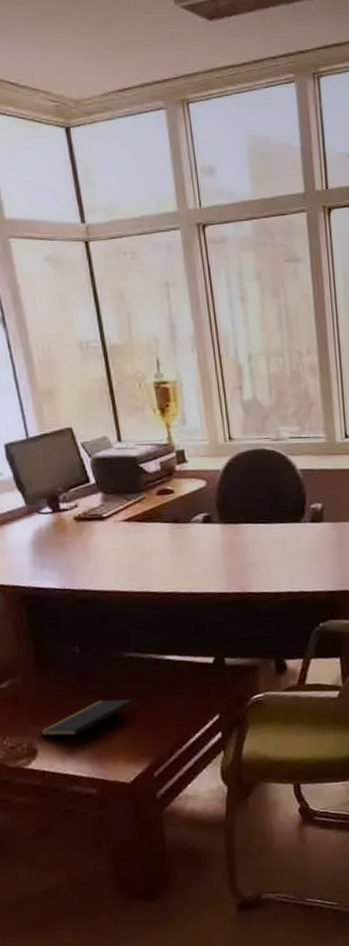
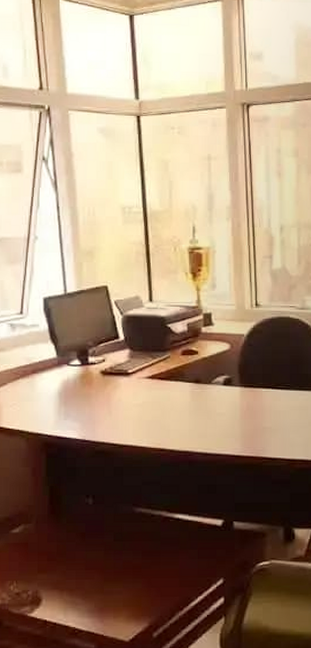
notepad: present [40,699,135,736] -> none [47,553,140,587]

